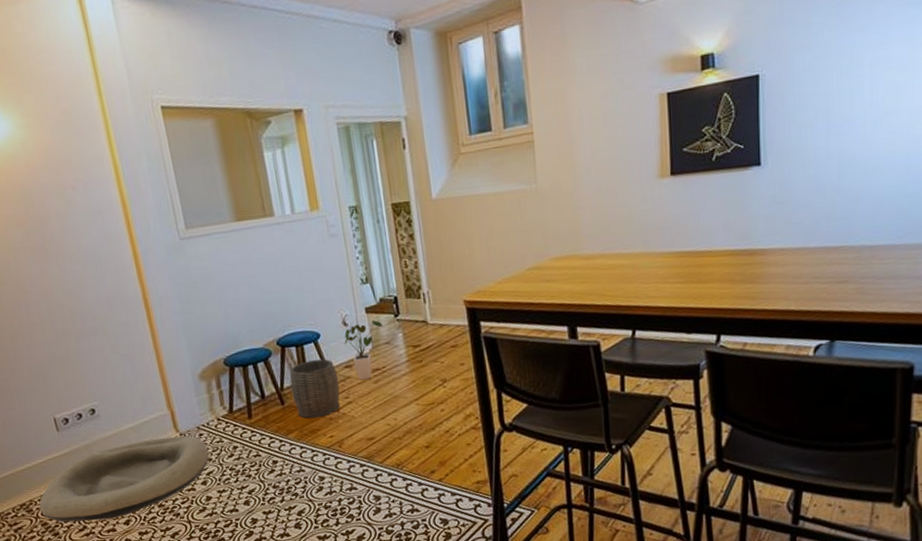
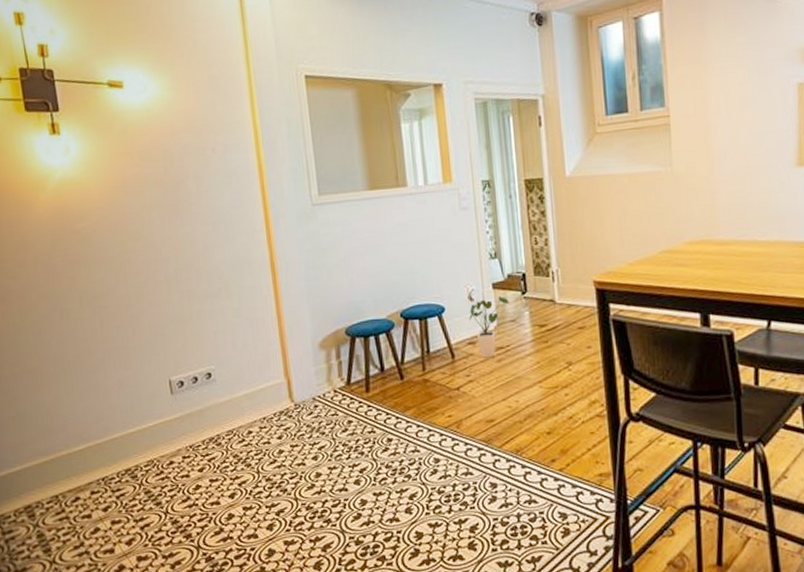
dog bed: present [39,435,209,523] -> none [144,406,322,492]
woven basket: present [289,359,340,419] -> none [410,334,462,396]

